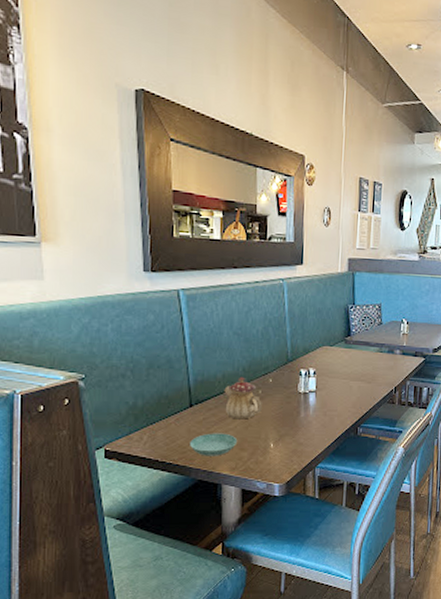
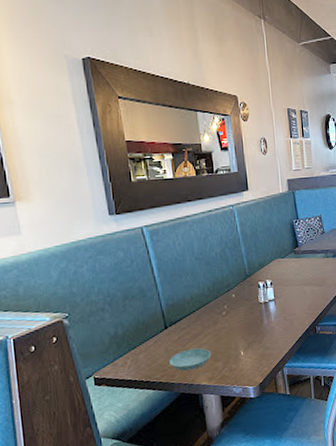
teapot: present [224,377,262,420] -> none [193,296,229,335]

